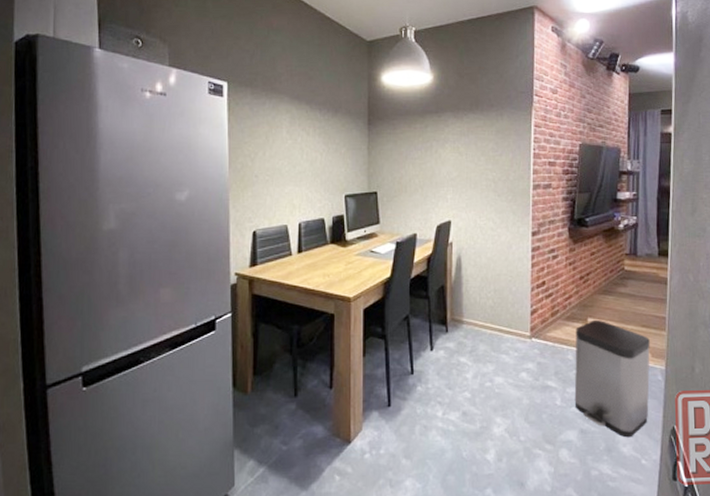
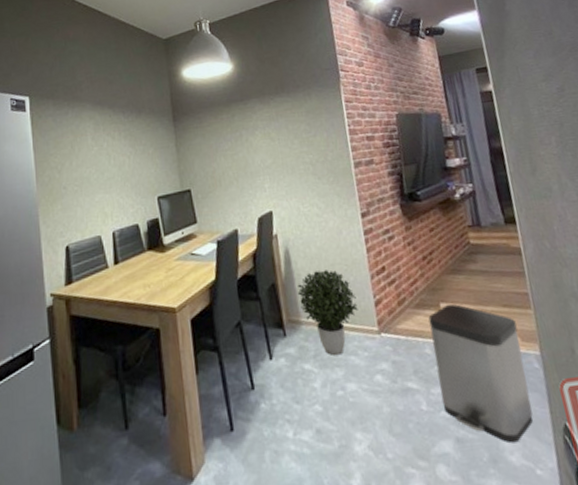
potted plant: none [463,279,515,353] -> present [297,270,358,356]

